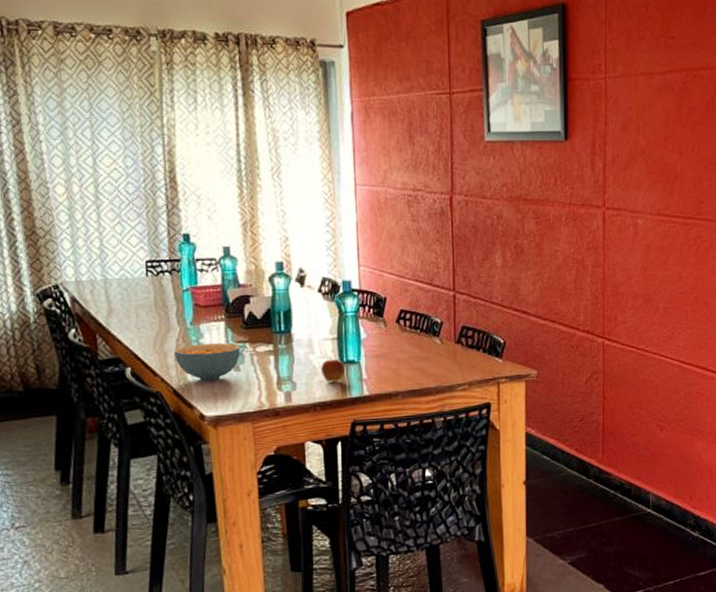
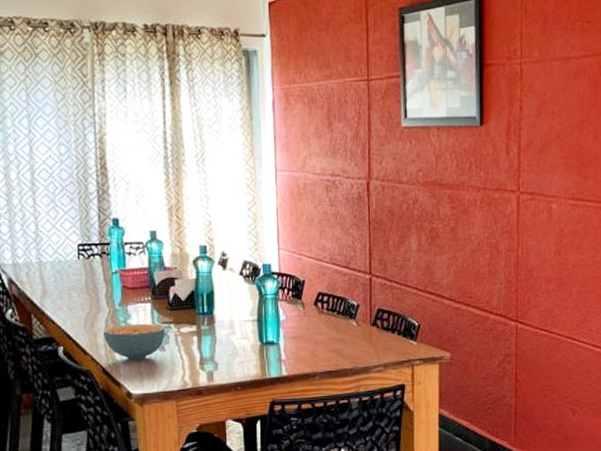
fruit: present [321,357,345,383] -> none [242,338,264,363]

